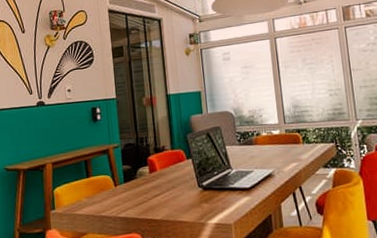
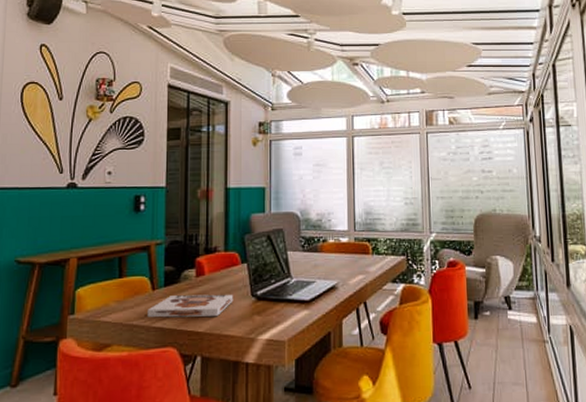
board game: none [113,186,183,209] -> present [147,294,234,318]

